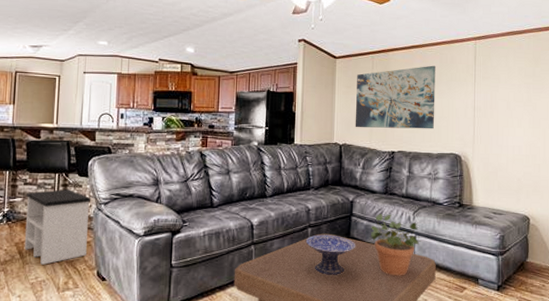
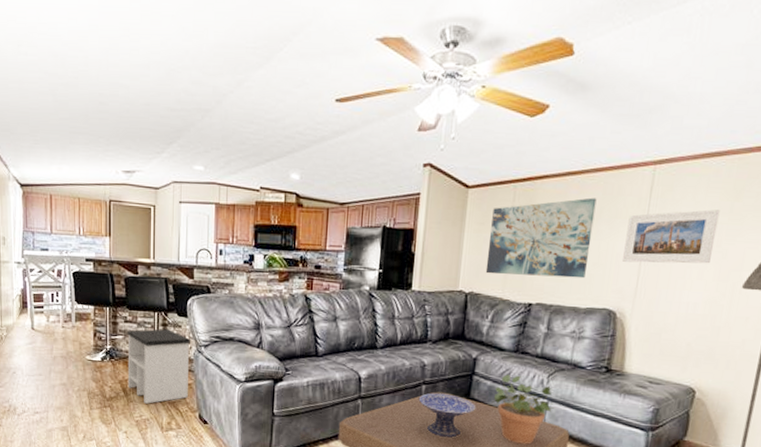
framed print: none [461,73,526,116] -> present [623,209,720,264]

